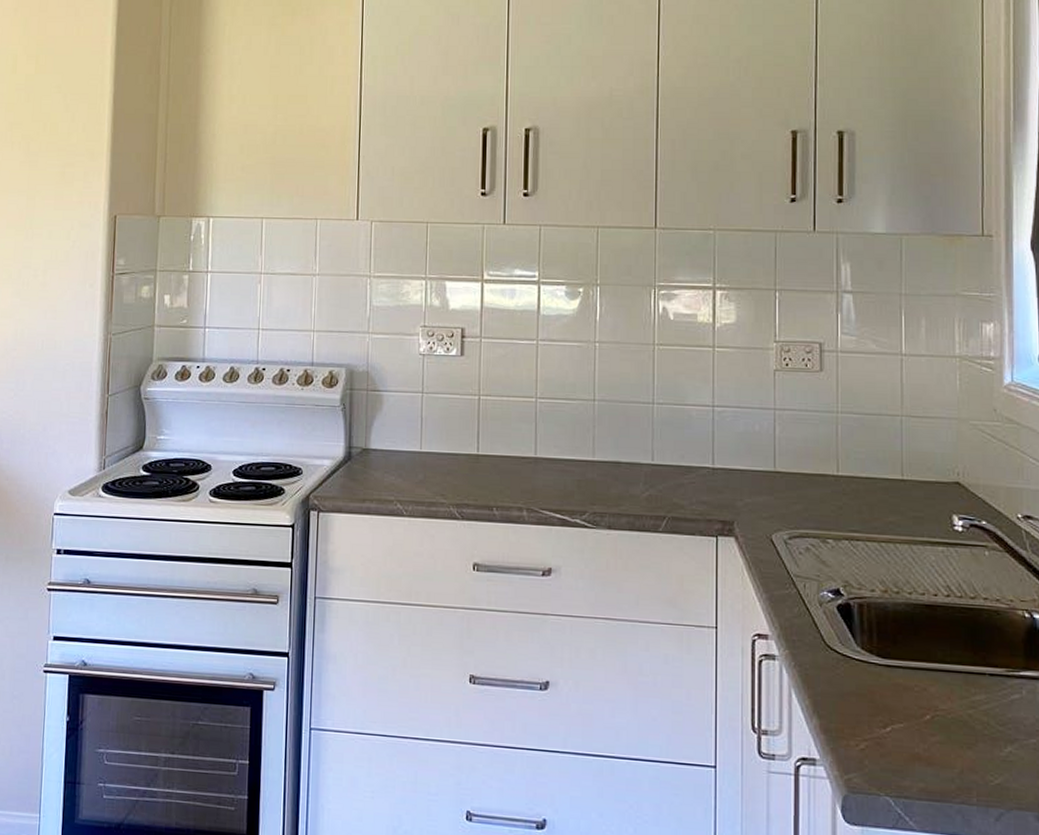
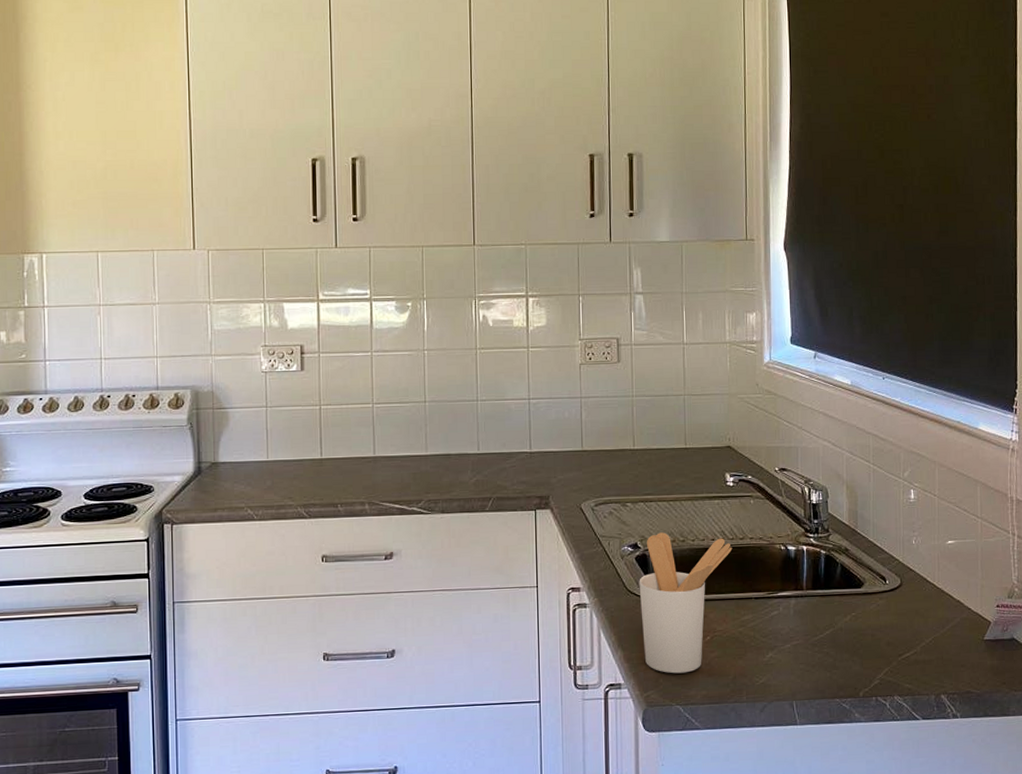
utensil holder: none [841,579,961,757] -> present [639,532,733,674]

